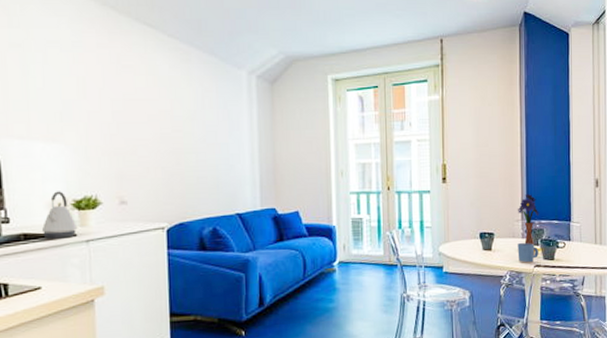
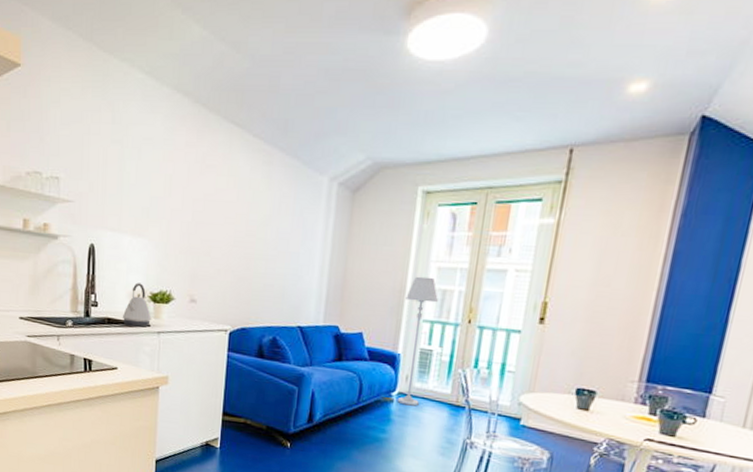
floor lamp: none [332,153,359,273] -> present [397,276,438,406]
flower arrangement: present [517,194,539,255] -> none [634,351,666,426]
mug: present [517,243,538,263] -> none [623,409,655,435]

